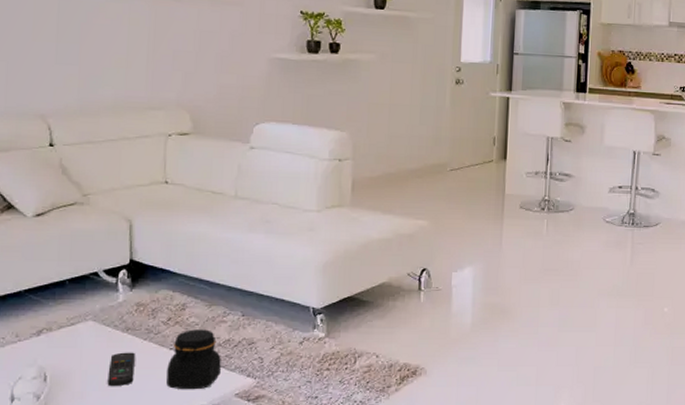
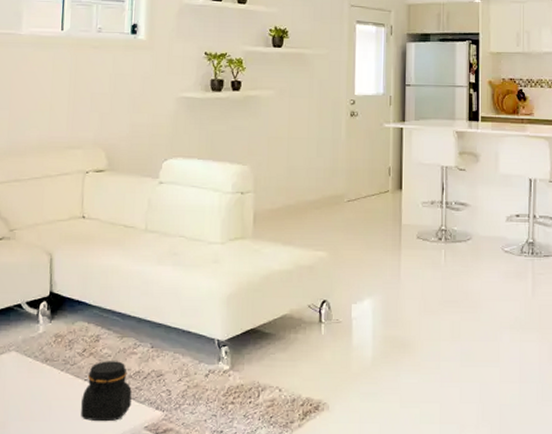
remote control: present [107,352,135,387] -> none [27,383,53,417]

